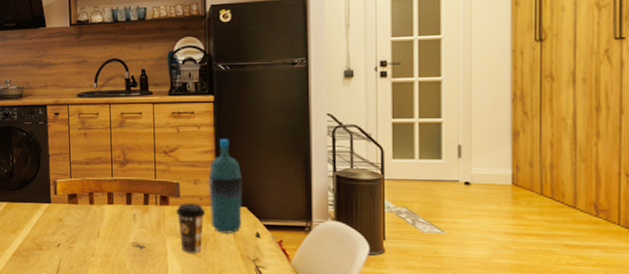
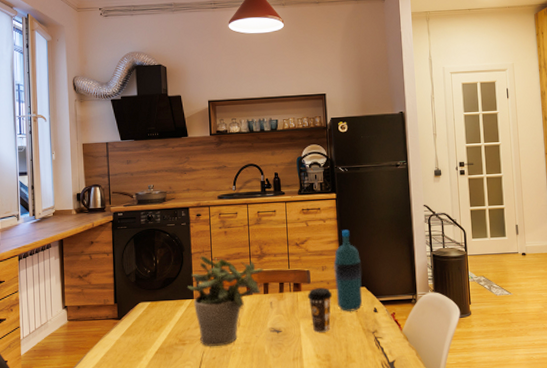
potted plant: none [44,158,127,256] -> present [187,255,264,346]

